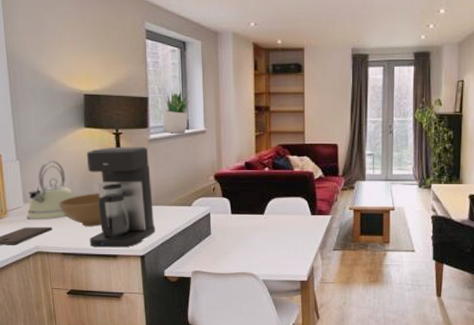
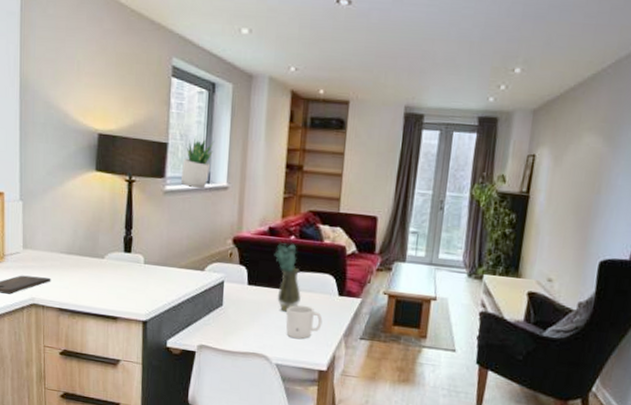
kettle: present [26,160,77,220] -> none [25,203,81,270]
bowl: present [59,193,102,227] -> none [60,245,105,283]
coffee maker: present [86,146,156,248] -> none [89,195,163,310]
vase: none [252,174,279,234] -> present [274,241,301,312]
mug: none [267,226,300,256] -> present [285,305,323,339]

